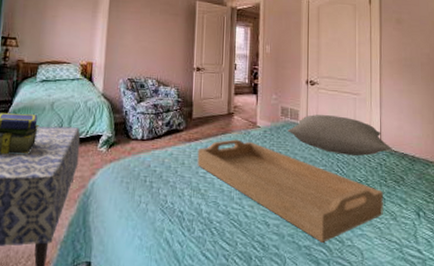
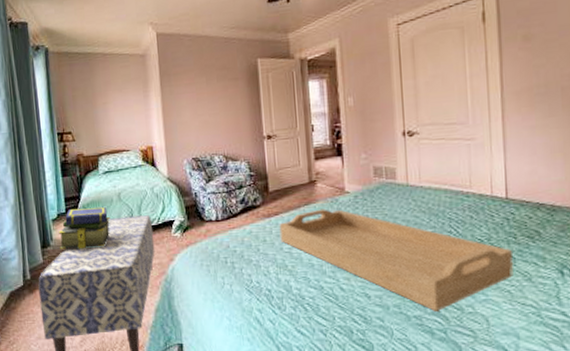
pillow: present [287,114,393,156] -> none [383,168,524,213]

